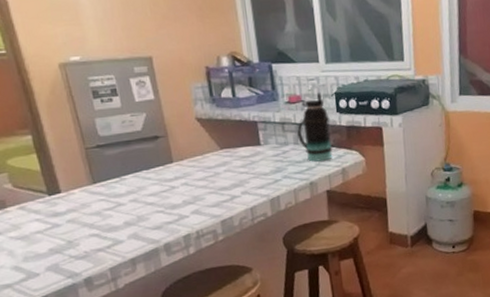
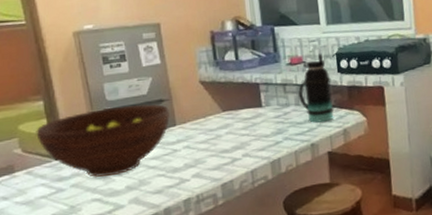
fruit bowl: none [26,140,167,213] -> present [36,103,171,177]

